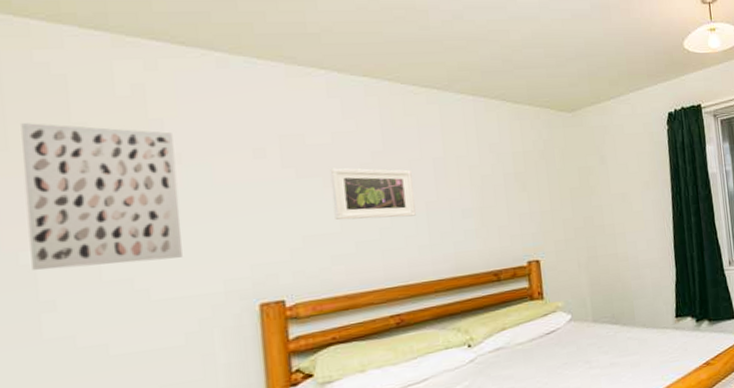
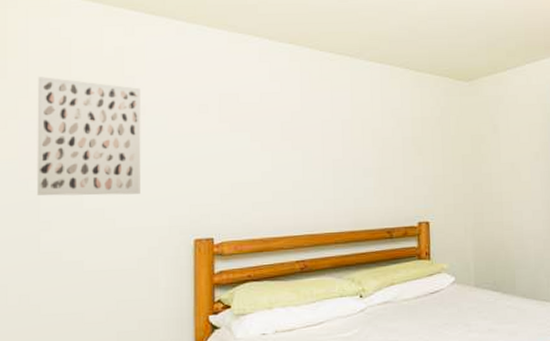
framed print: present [330,168,416,221] -> none [256,124,324,172]

